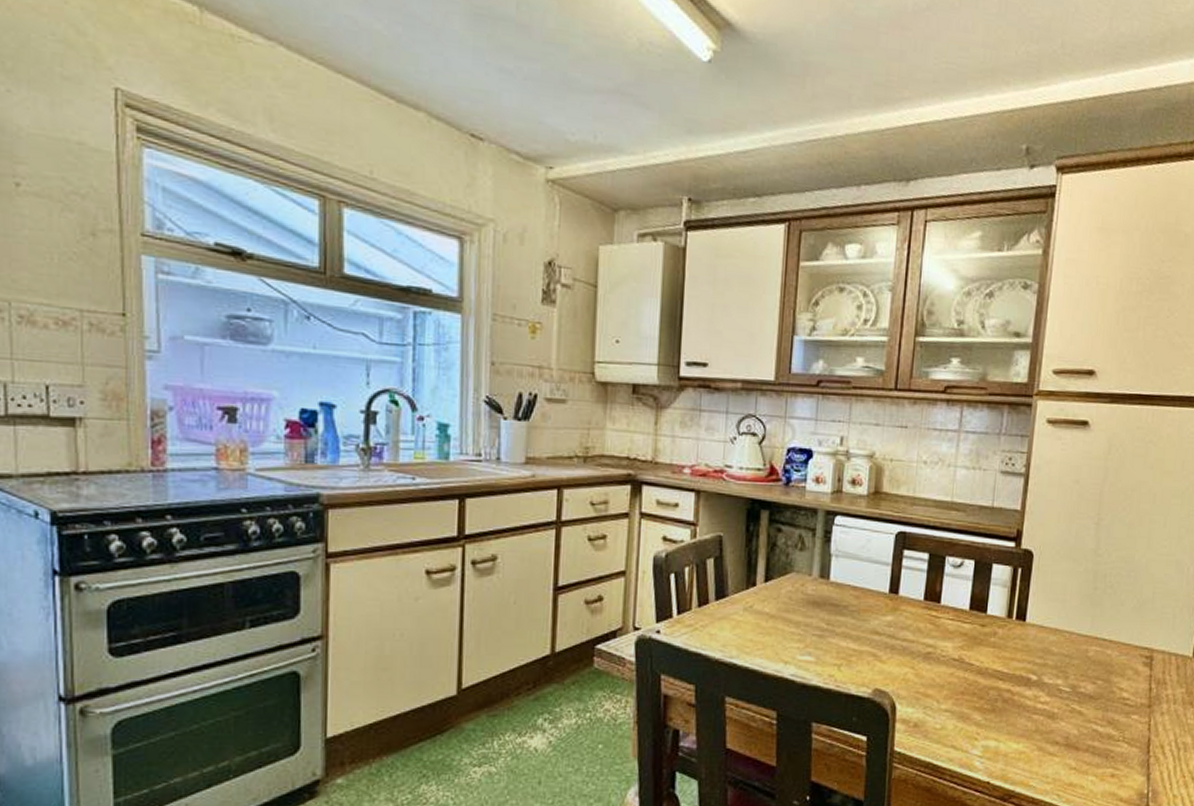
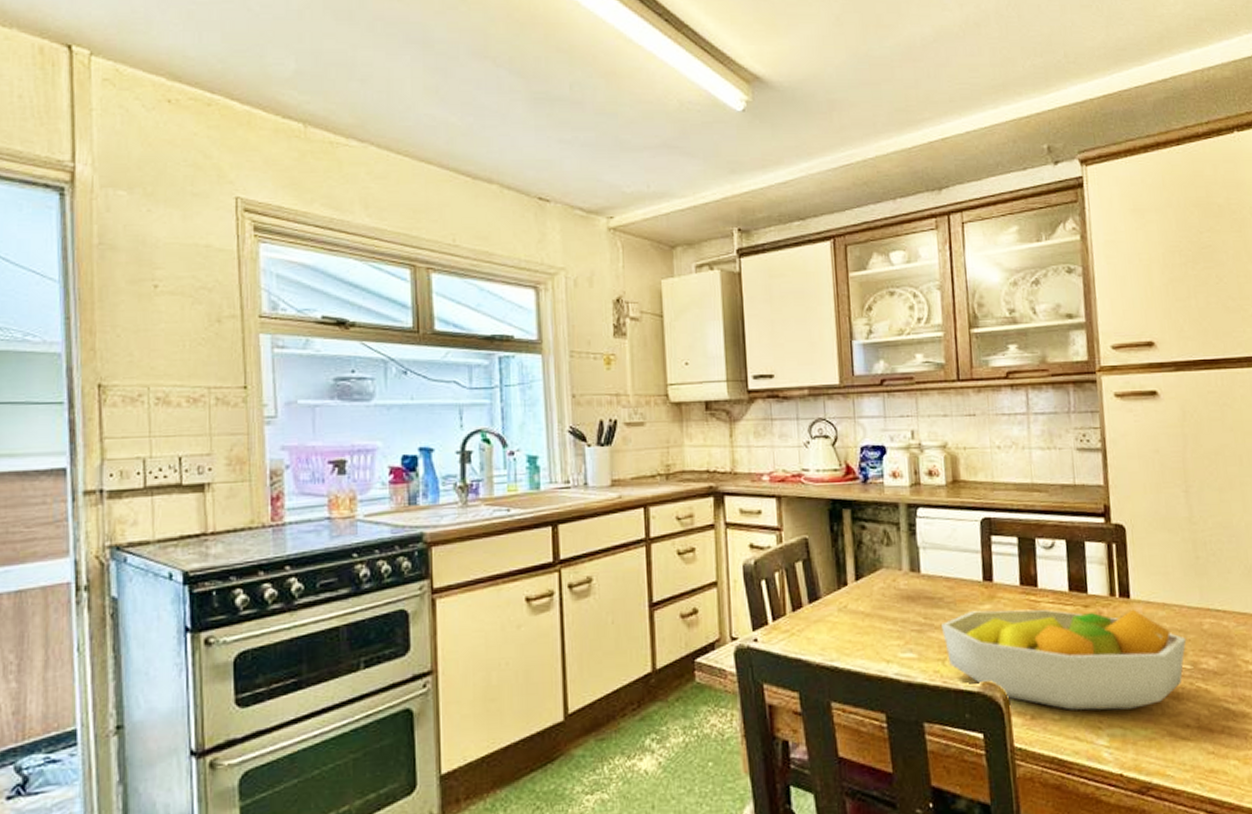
fruit bowl: none [841,621,1071,724] -> present [940,609,1187,711]

